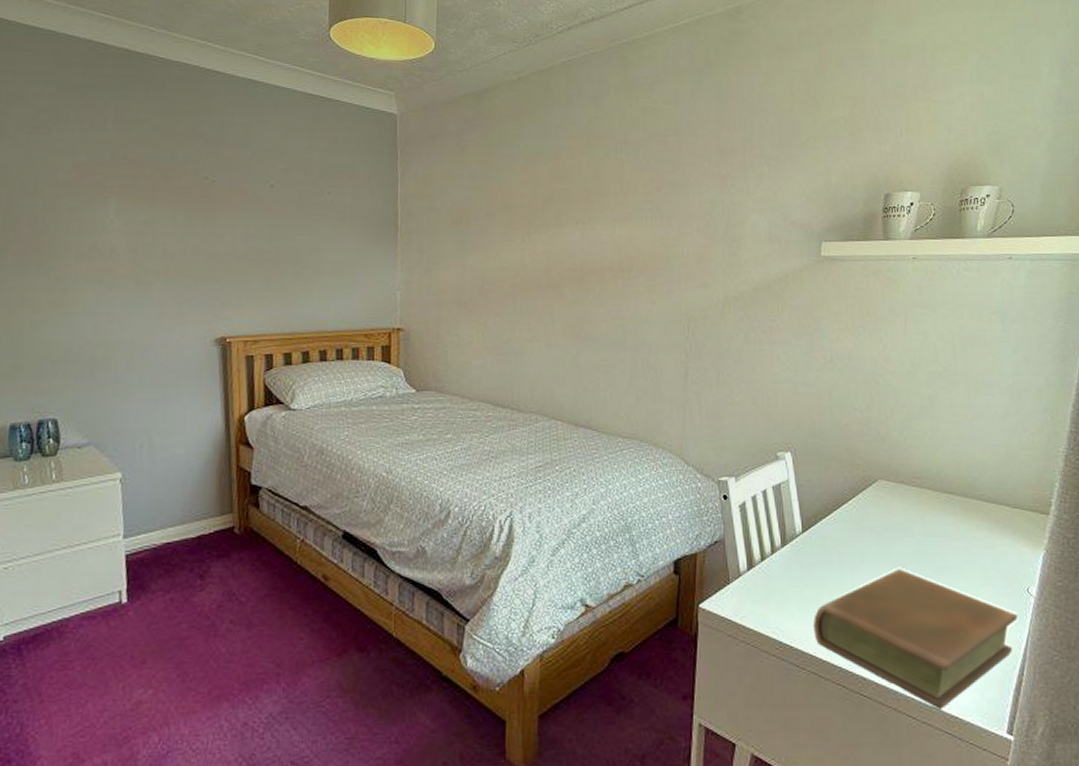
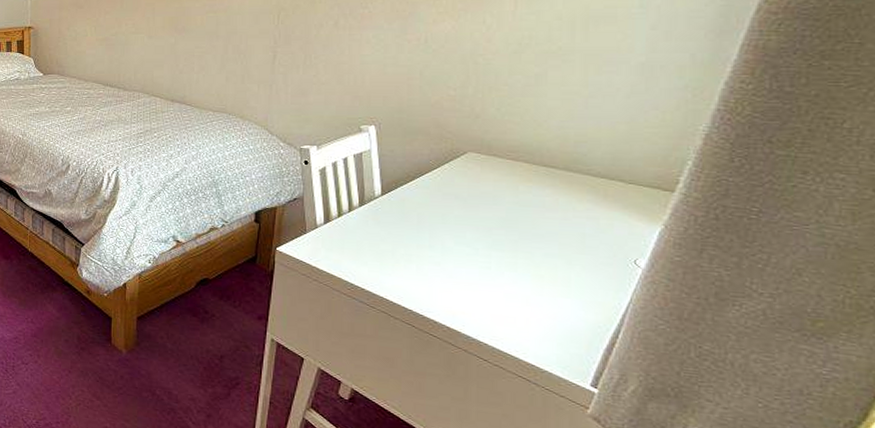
book: present [813,569,1018,709] -> none [387,232,618,356]

